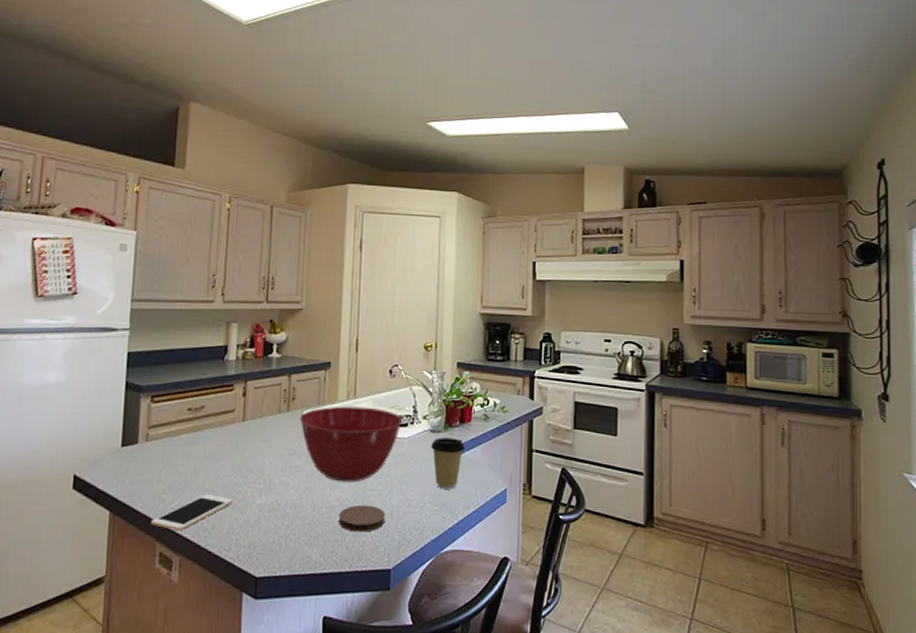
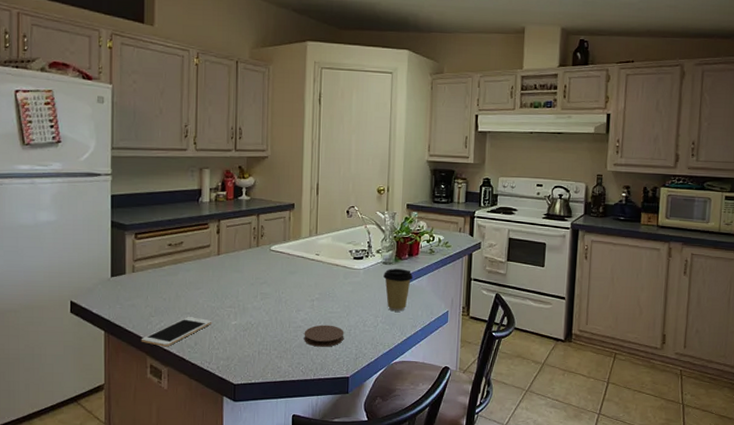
mixing bowl: present [300,406,403,482] -> none [268,242,359,306]

